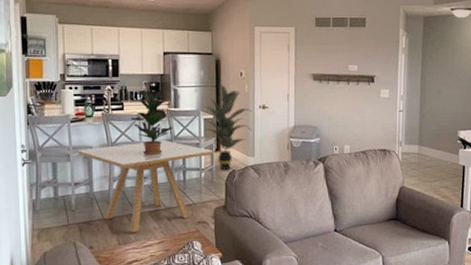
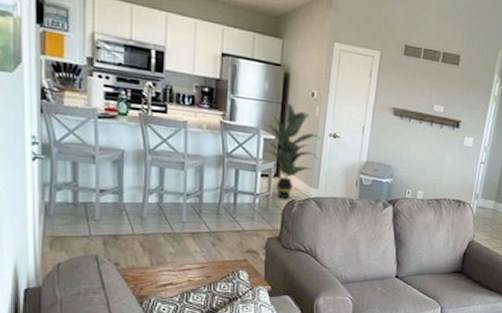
dining table: present [78,141,213,232] -> none [106,151,272,253]
potted plant: present [130,89,172,156] -> none [175,93,225,172]

